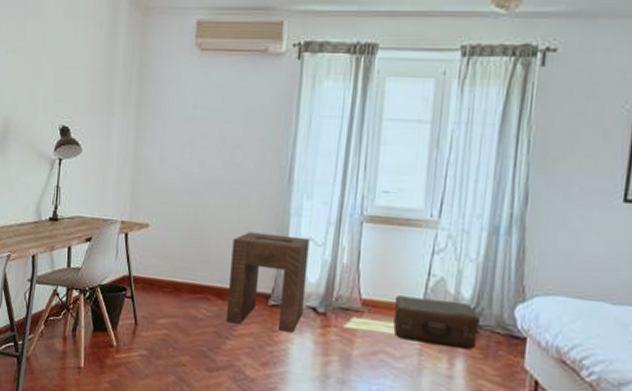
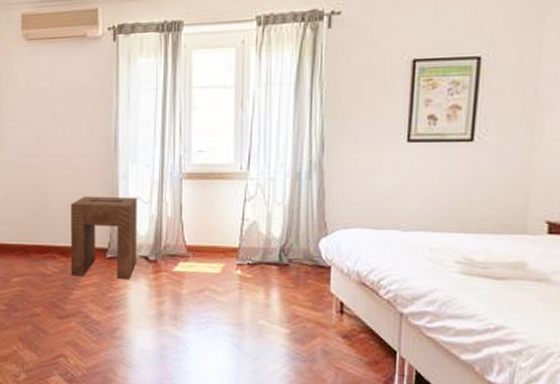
suitcase: present [393,295,479,350] -> none [216,240,289,280]

